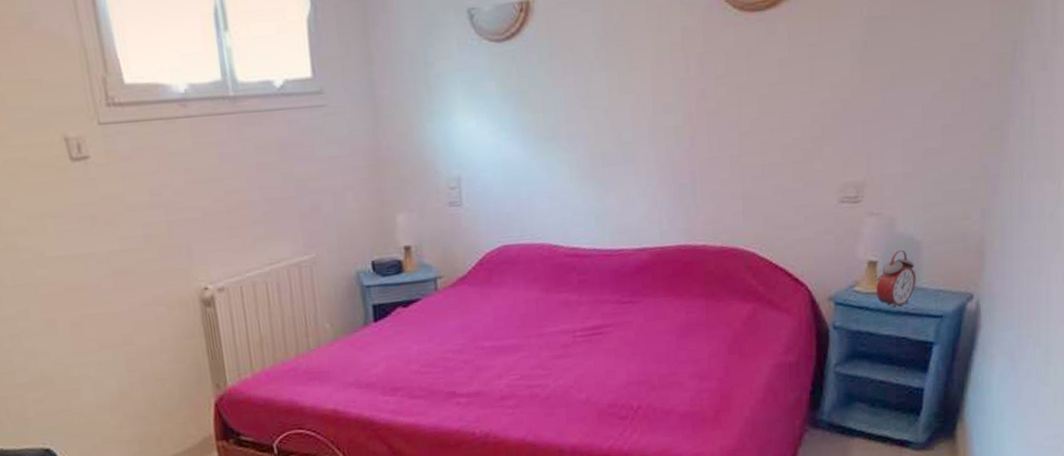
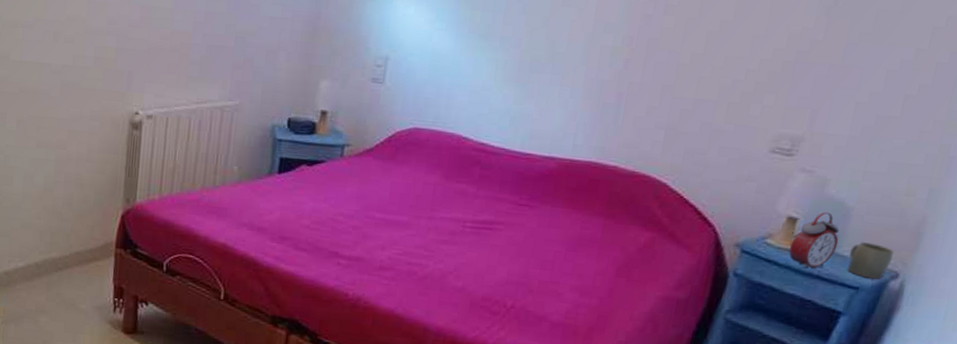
mug: none [928,271,964,305] -> present [848,242,894,279]

